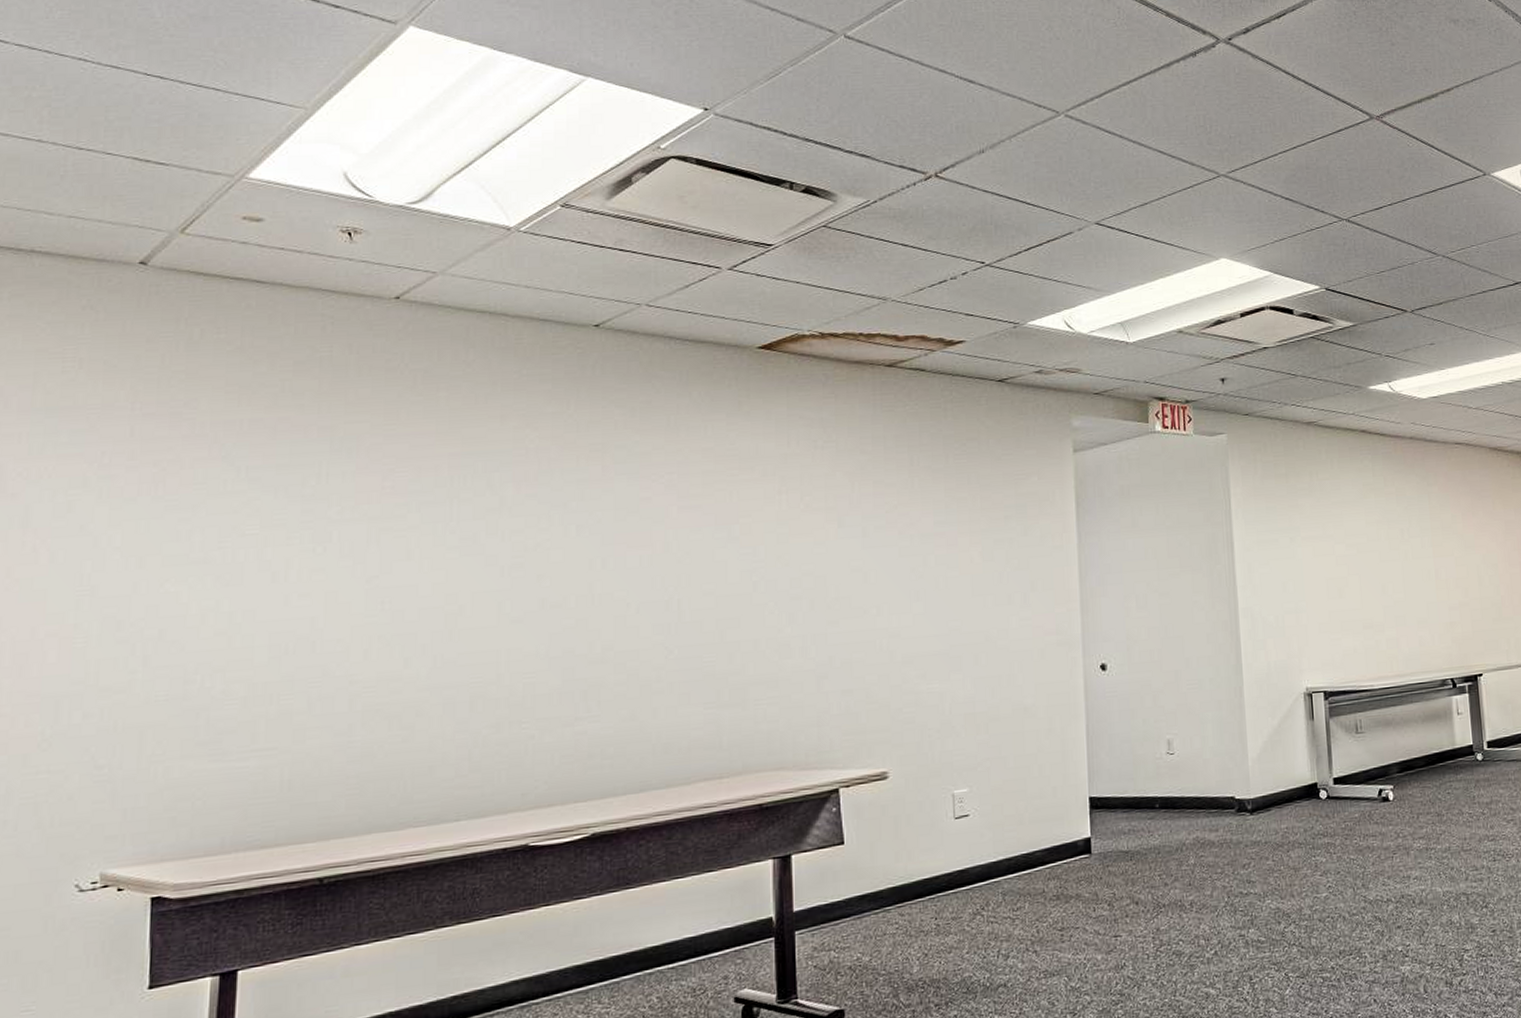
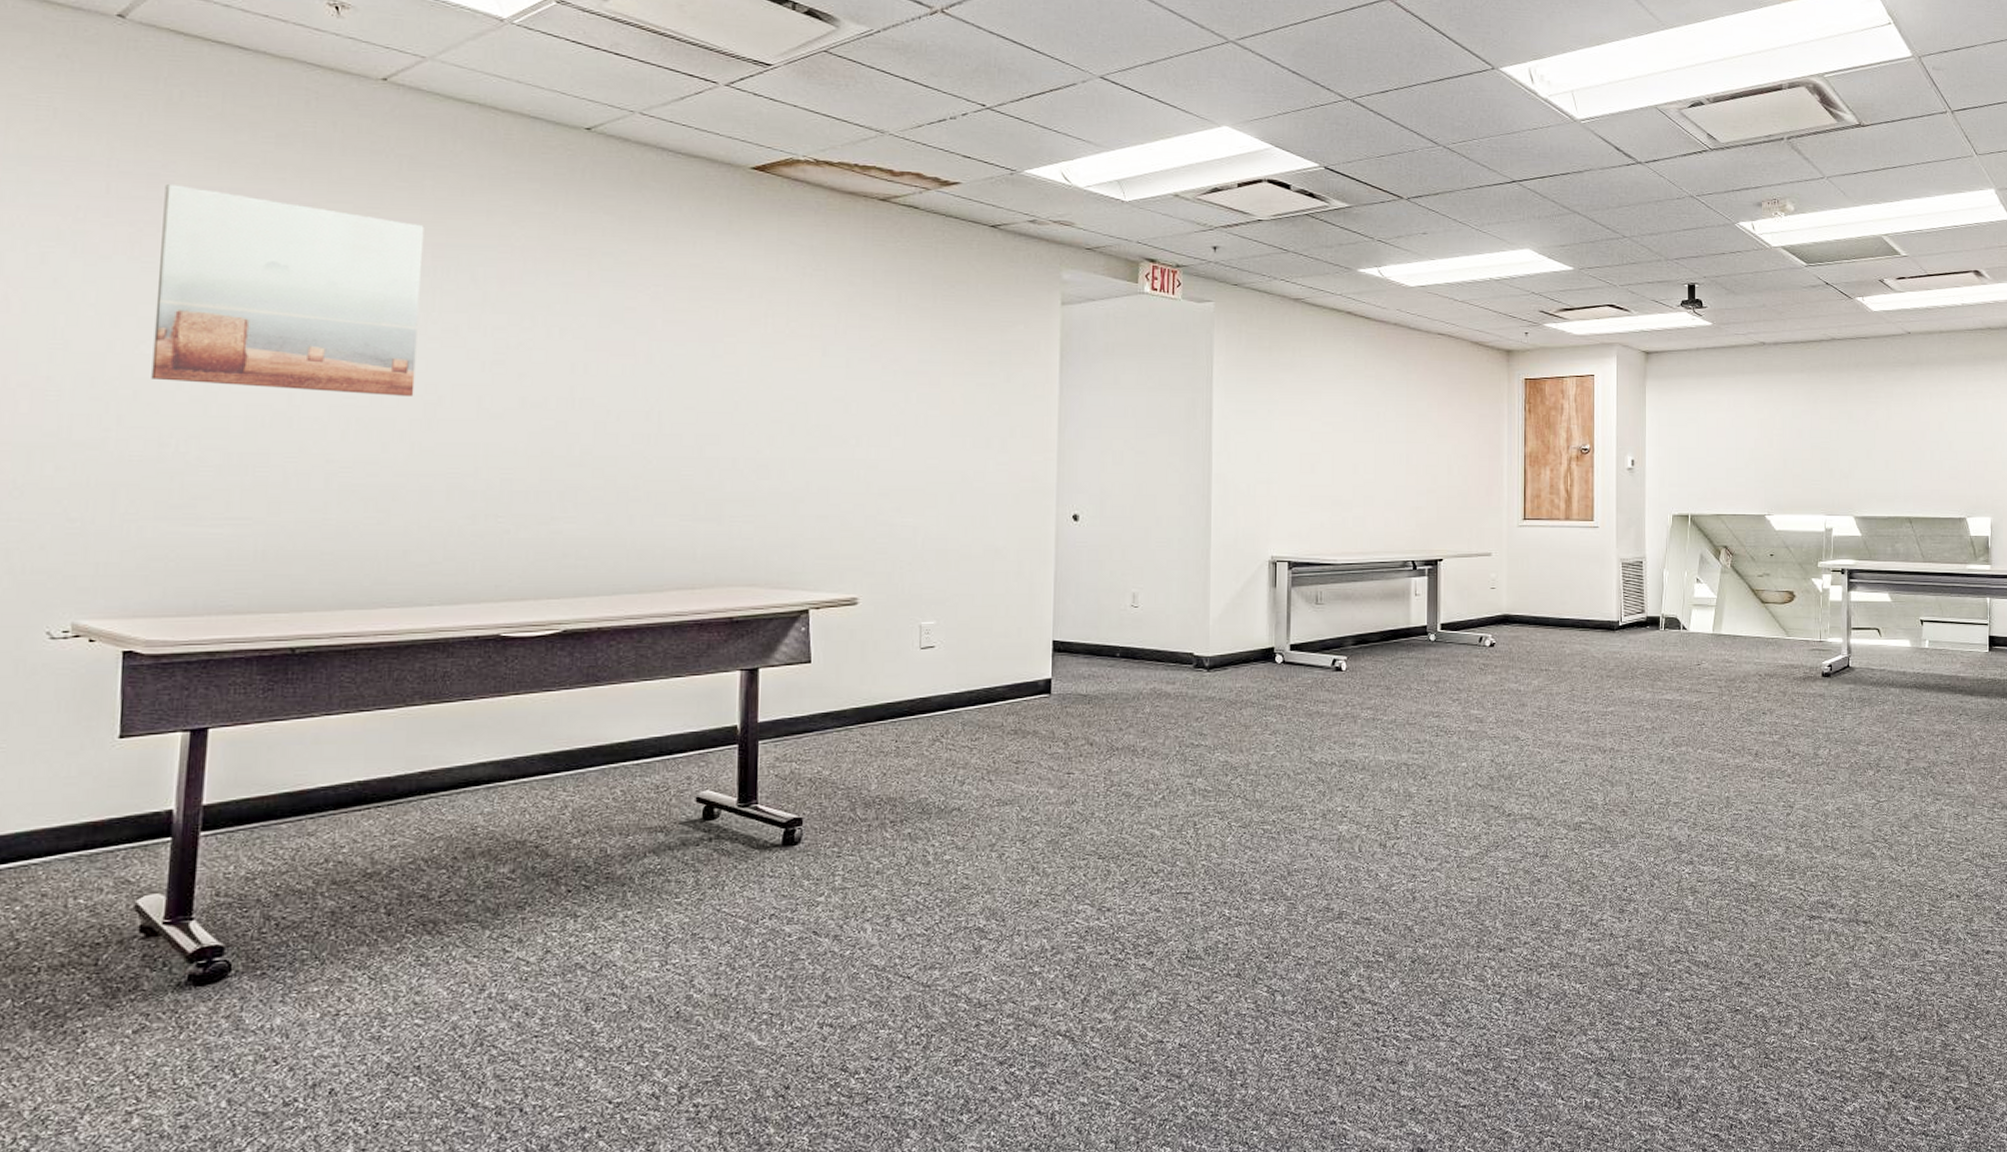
wall art: none [176,420,440,617] -> present [151,183,424,396]

